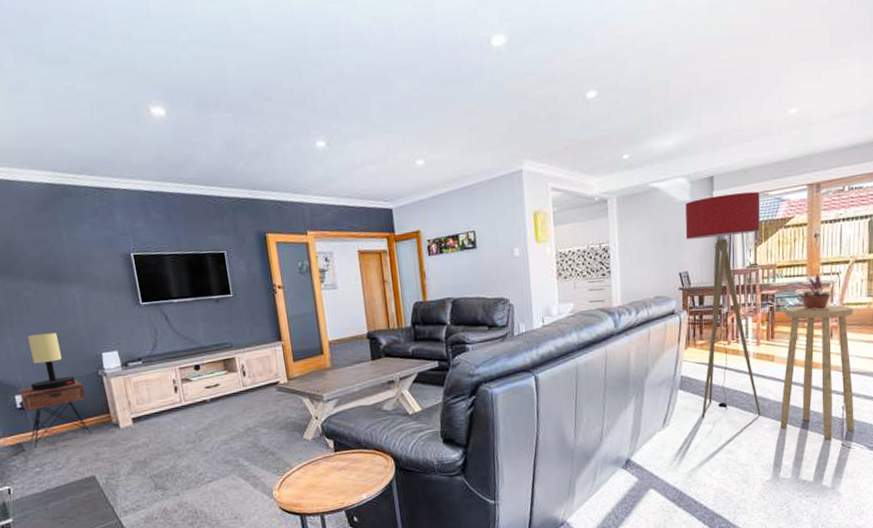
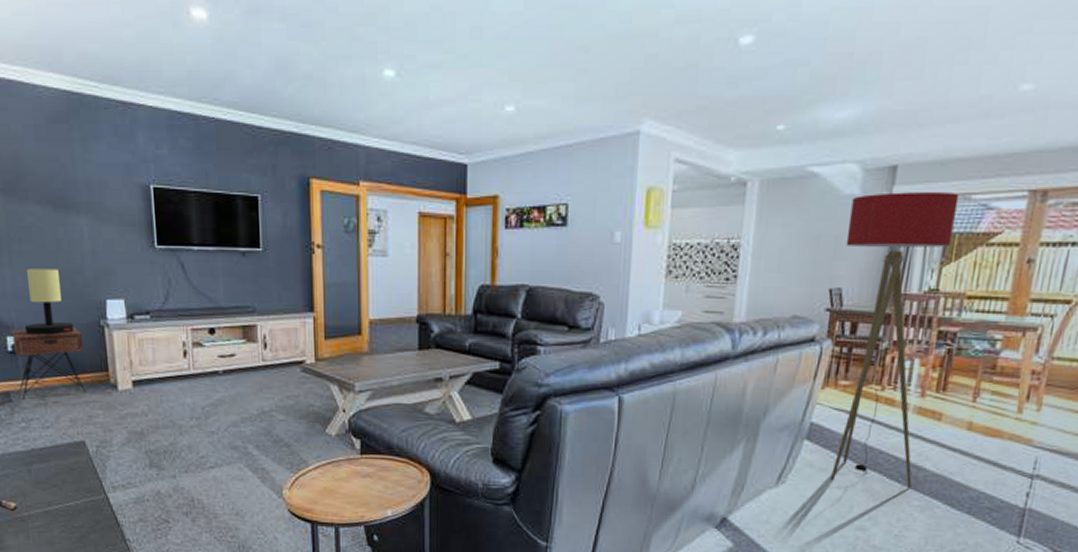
stool: present [780,305,854,441] -> none [936,352,1066,534]
potted plant: present [794,273,839,310] -> none [986,312,1049,361]

